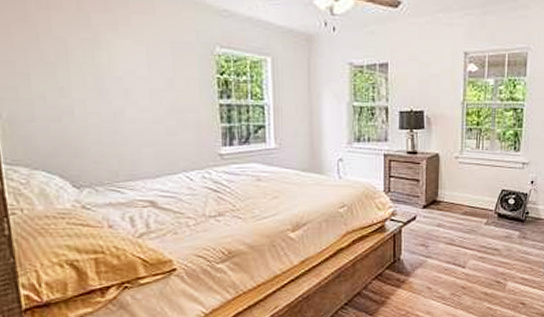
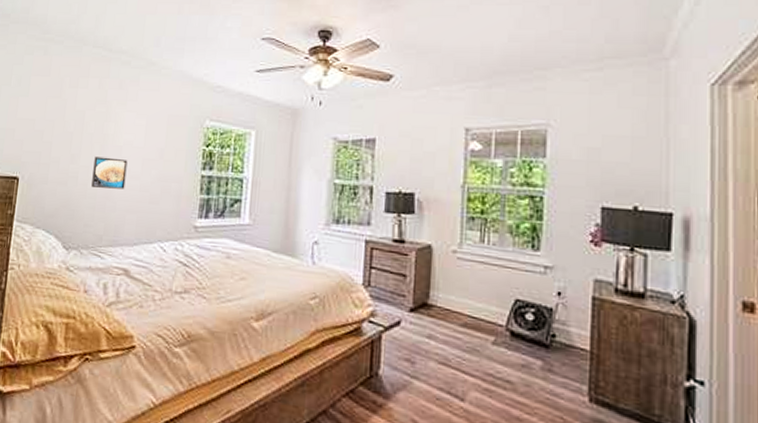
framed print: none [90,89,135,123] -> present [91,156,128,189]

